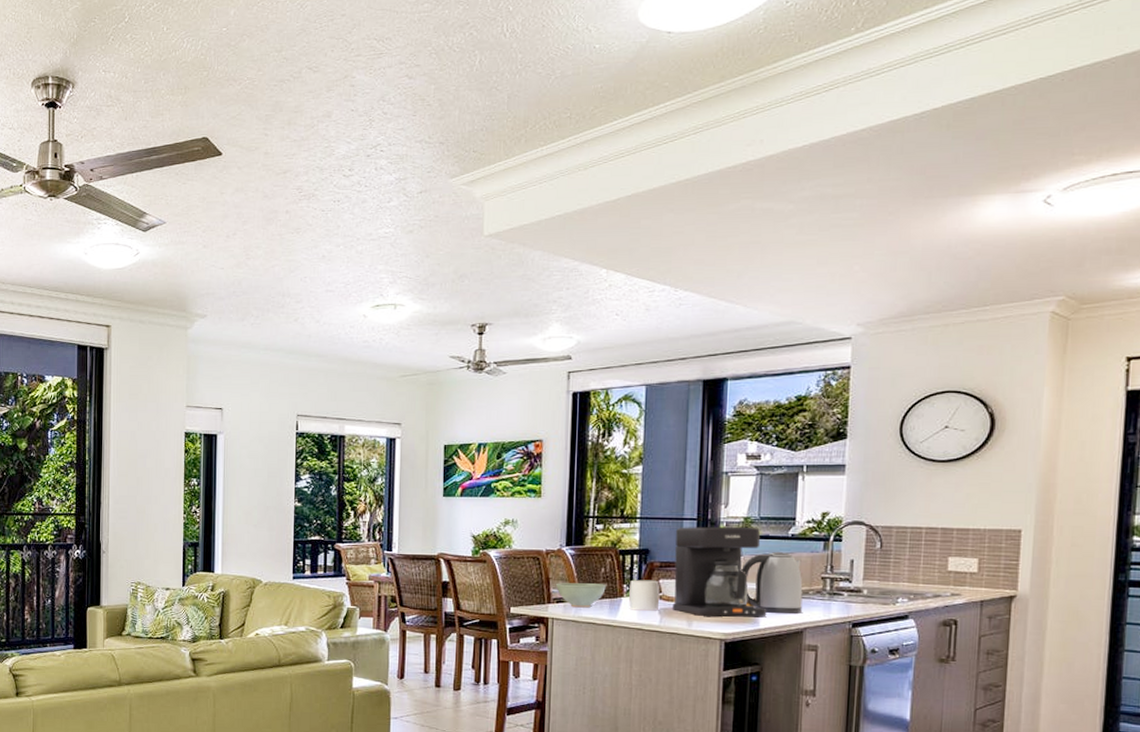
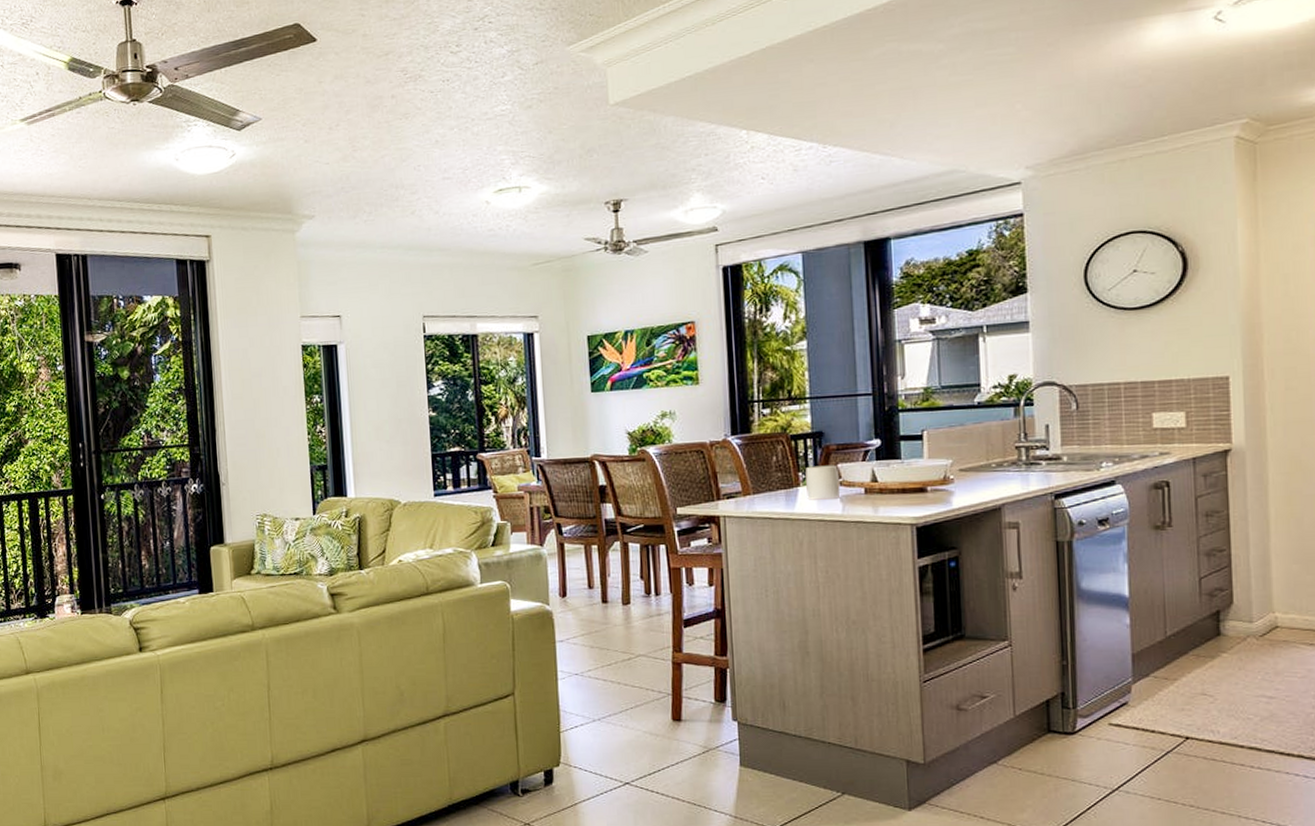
bowl: present [556,583,607,608] -> none [725,473,781,503]
coffee maker: present [672,526,767,617] -> none [851,397,959,501]
kettle: present [741,552,803,614] -> none [926,422,998,491]

